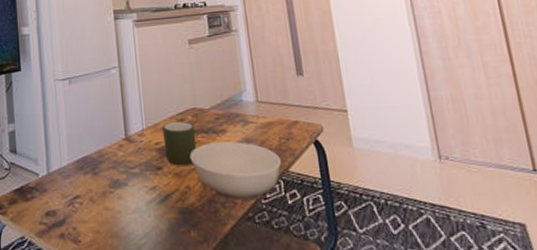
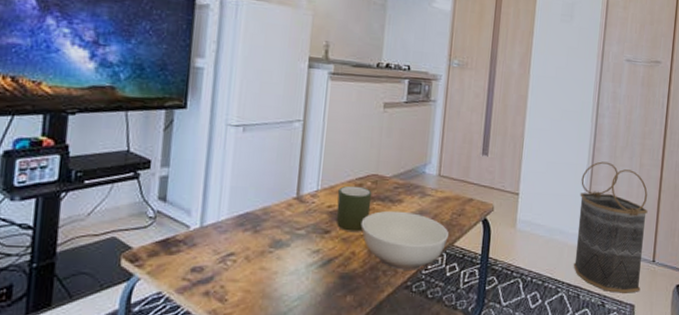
basket: none [414,65,528,211] -> present [573,161,648,293]

